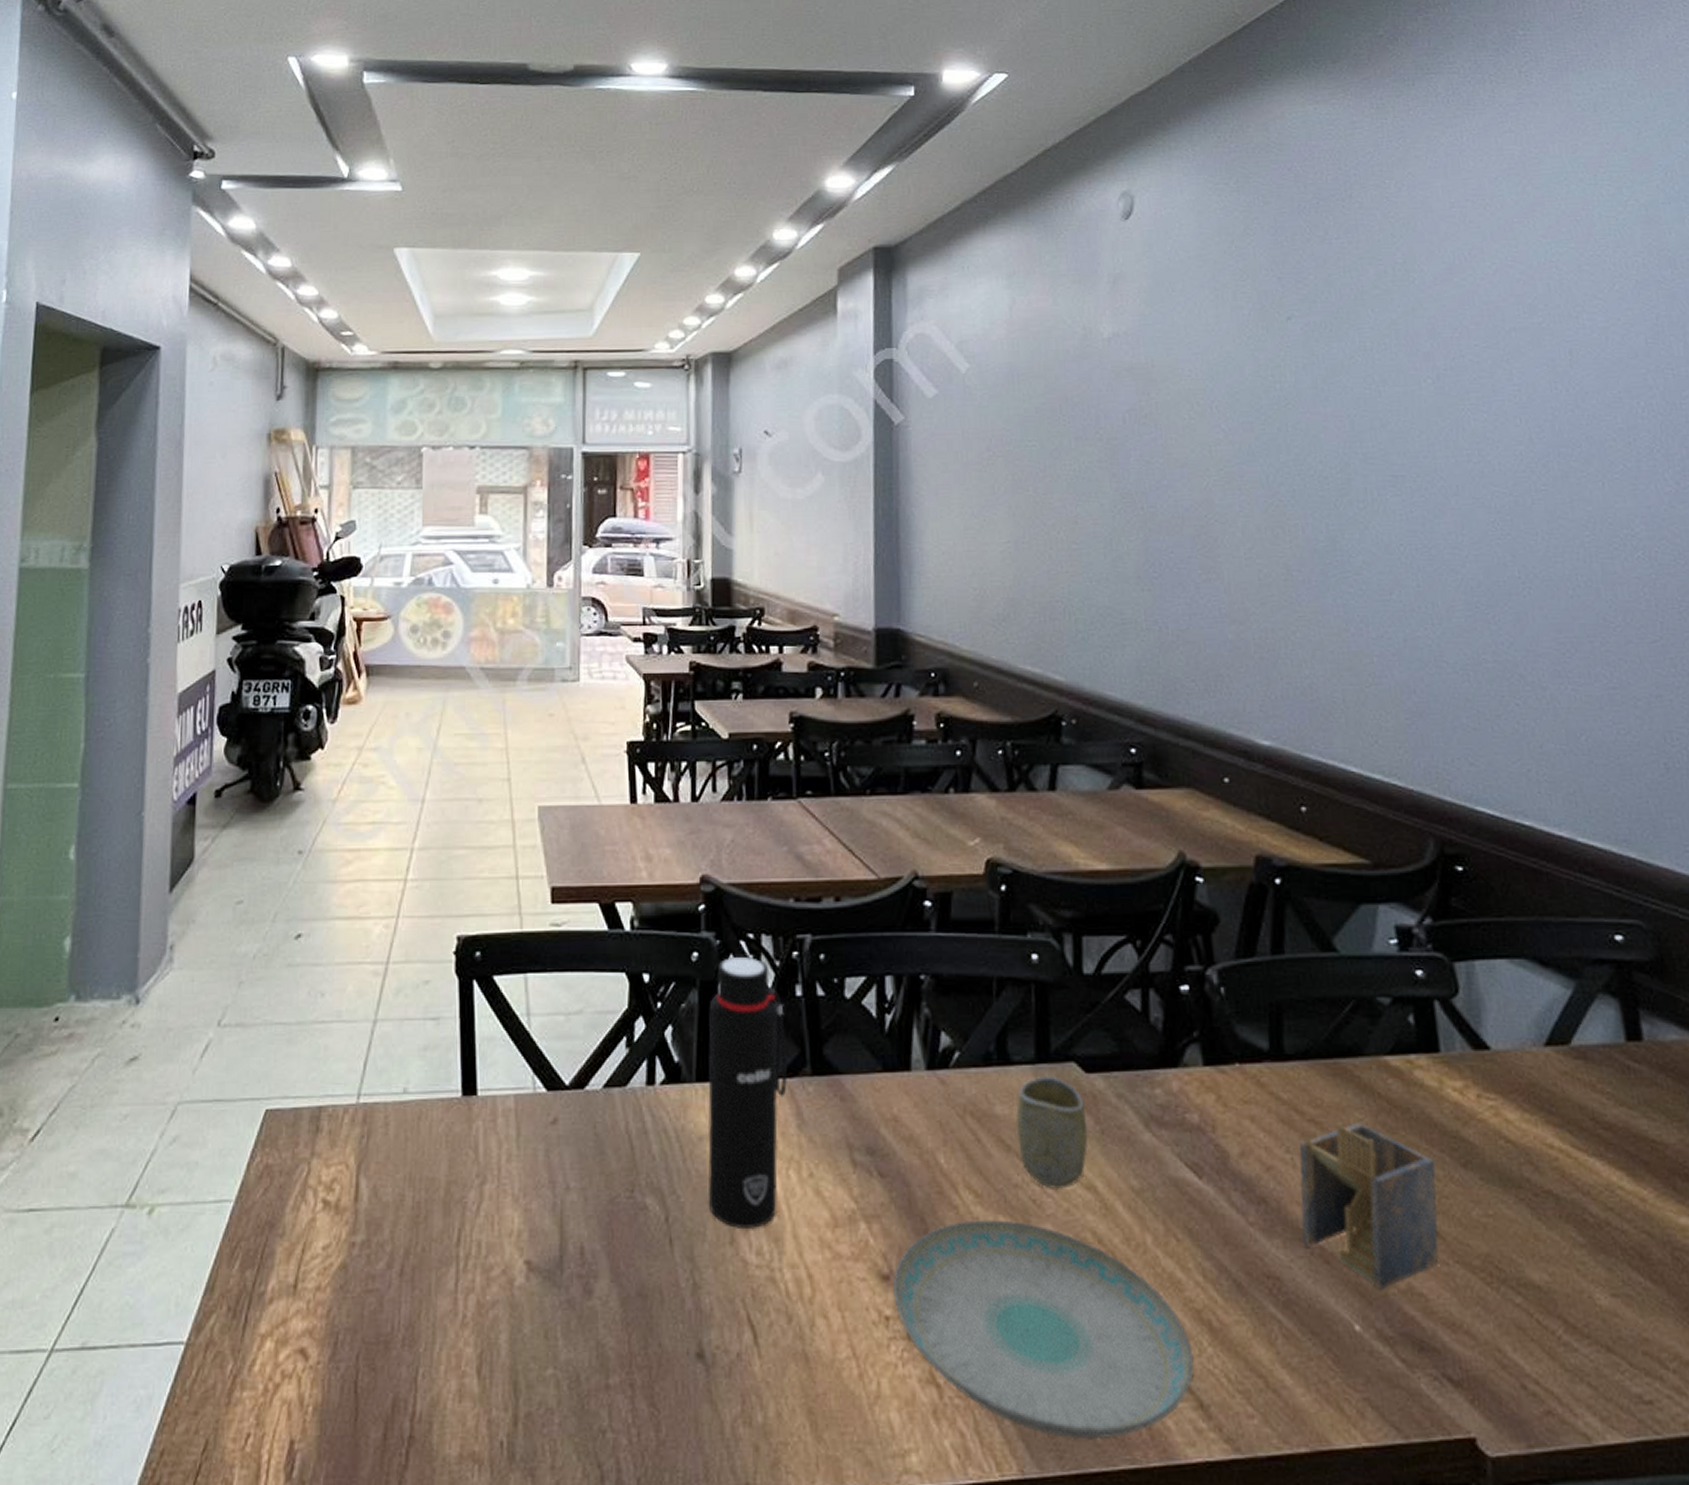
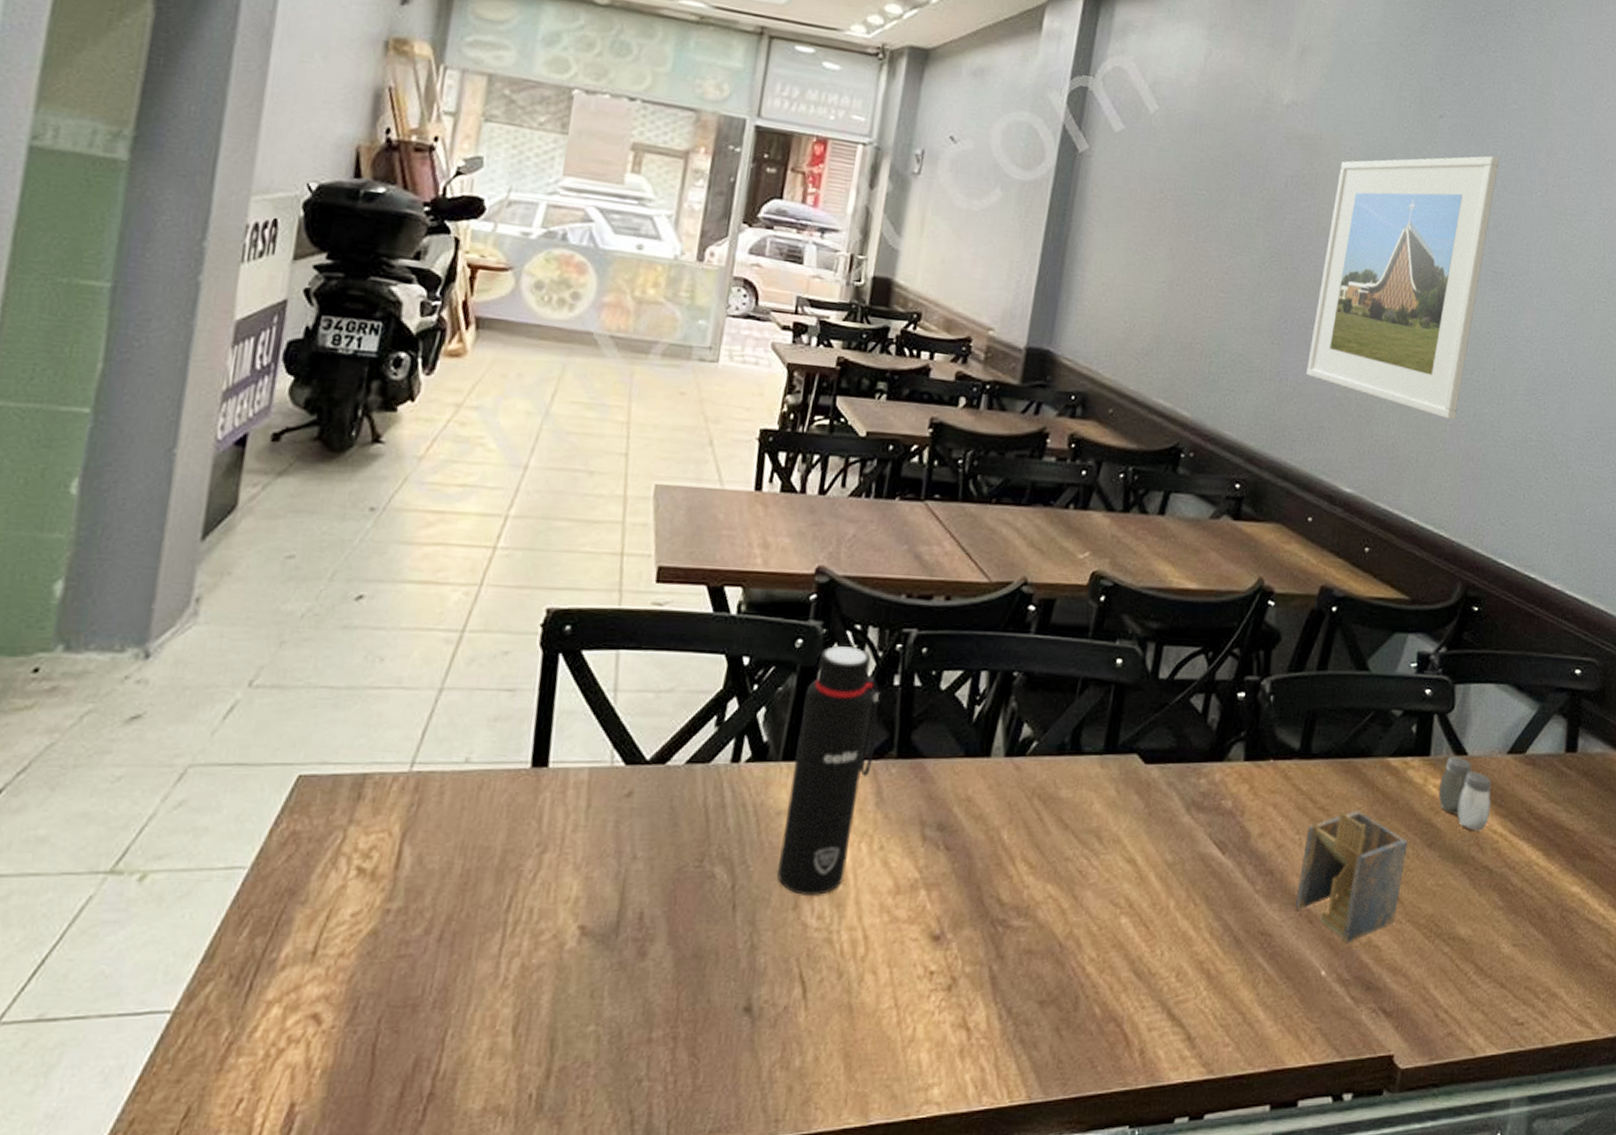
plate: present [893,1220,1194,1438] -> none [940,888,1190,1068]
cup: present [1016,1075,1088,1191] -> none [1075,765,1139,863]
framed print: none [1181,350,1383,650] -> present [1306,155,1499,420]
salt and pepper shaker: none [1460,1050,1539,1146] -> present [1438,755,1491,831]

